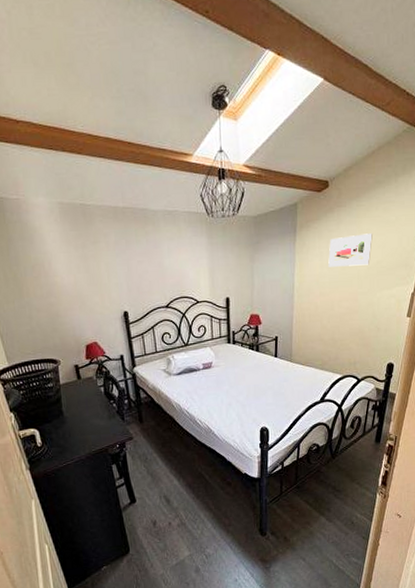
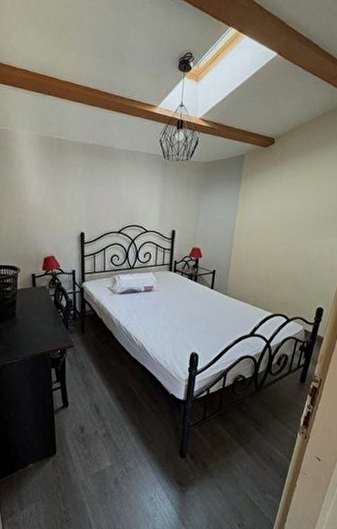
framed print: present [328,233,373,267] -> none [268,187,312,215]

